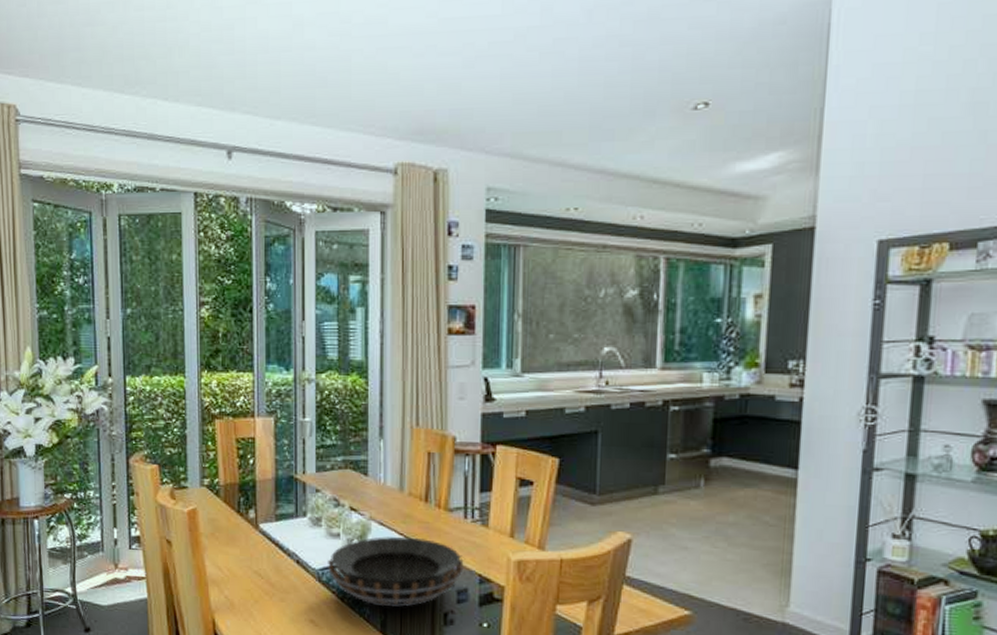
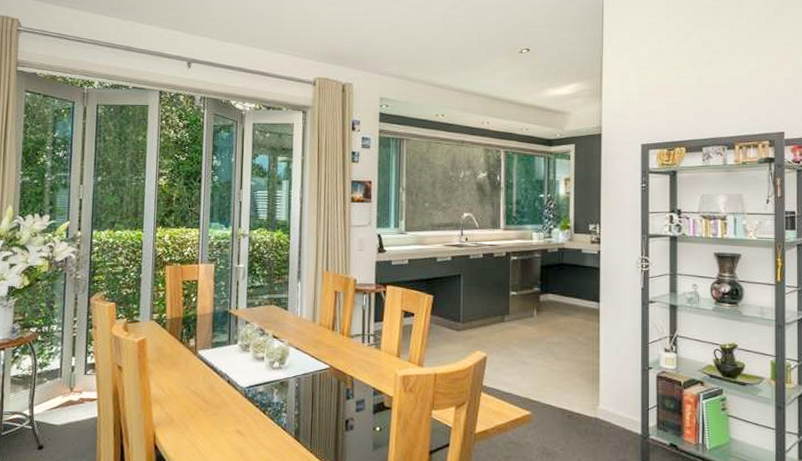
decorative bowl: present [328,536,464,607] -> none [253,358,362,416]

